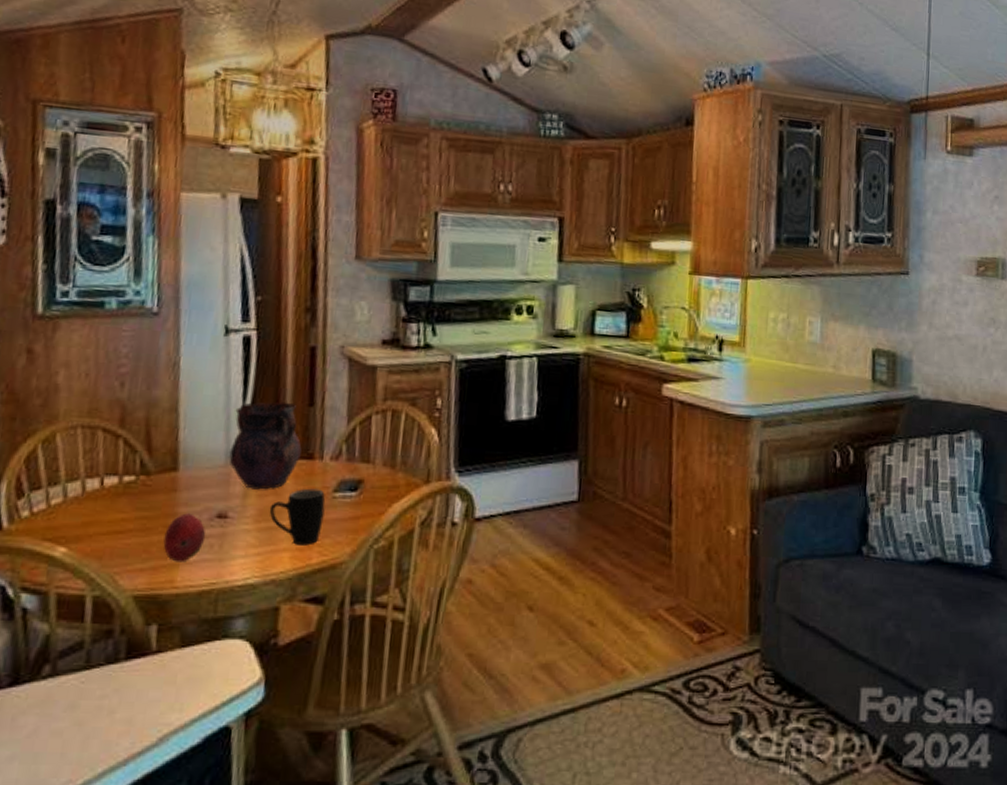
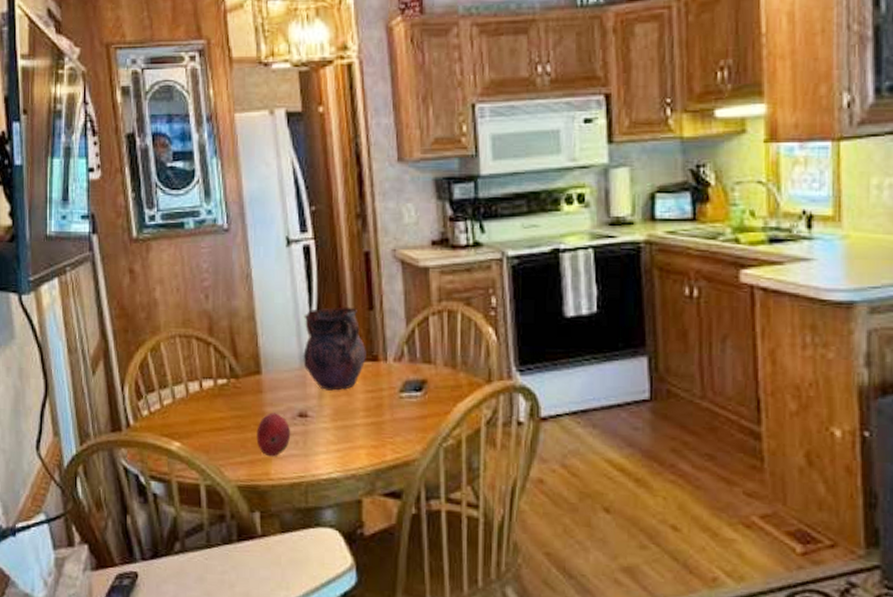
mug: present [269,488,326,546] -> none [343,389,393,443]

